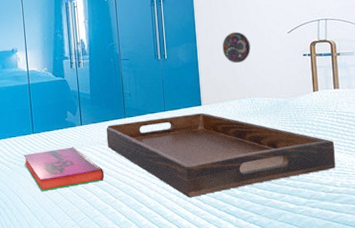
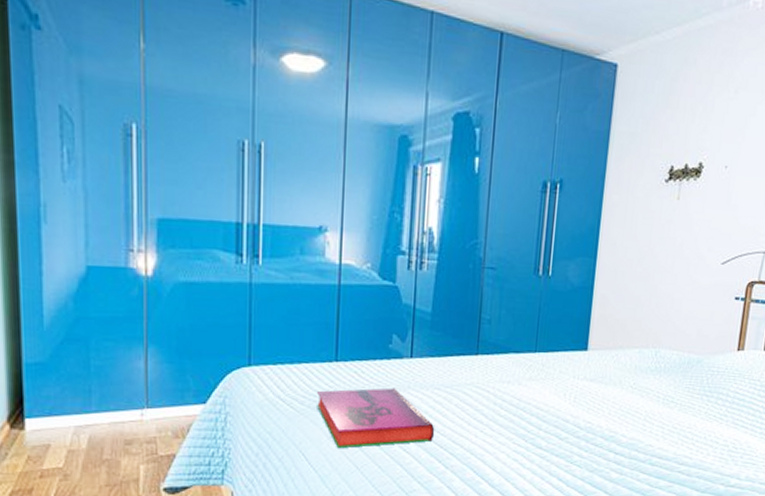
serving tray: present [106,112,335,197] -> none [445,360,749,476]
decorative plate: present [222,31,251,63] -> none [630,251,670,297]

